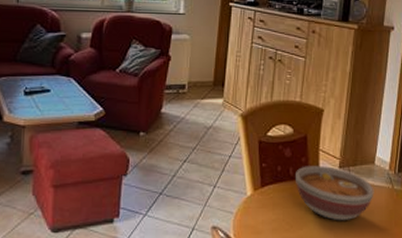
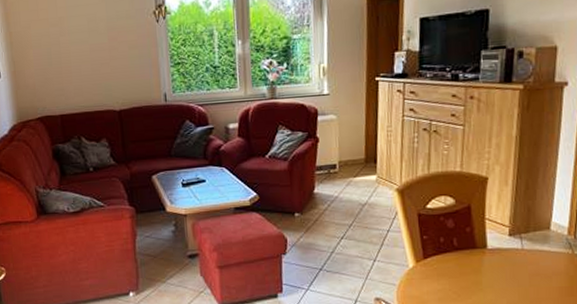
bowl: present [296,166,374,220] -> none [460,235,551,288]

